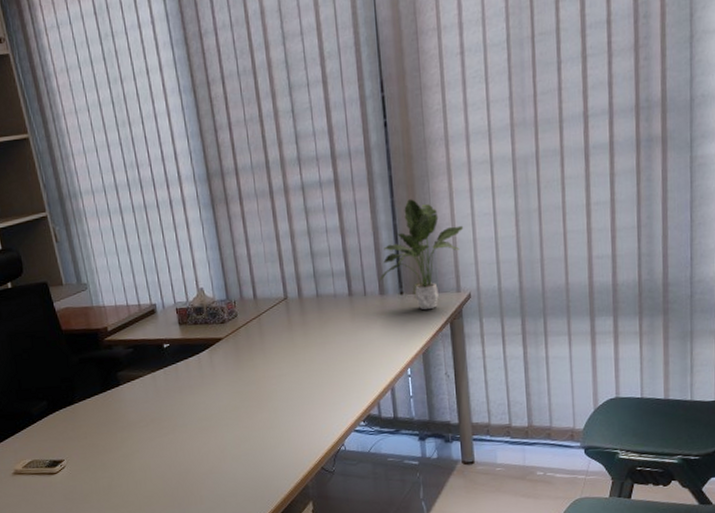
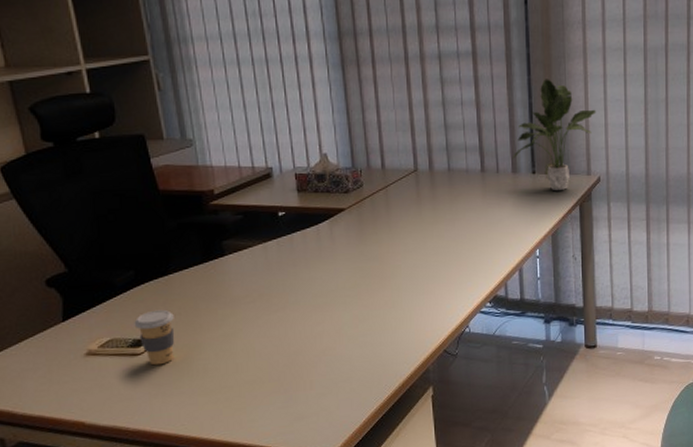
coffee cup: none [49,434,84,483] -> present [134,309,175,366]

